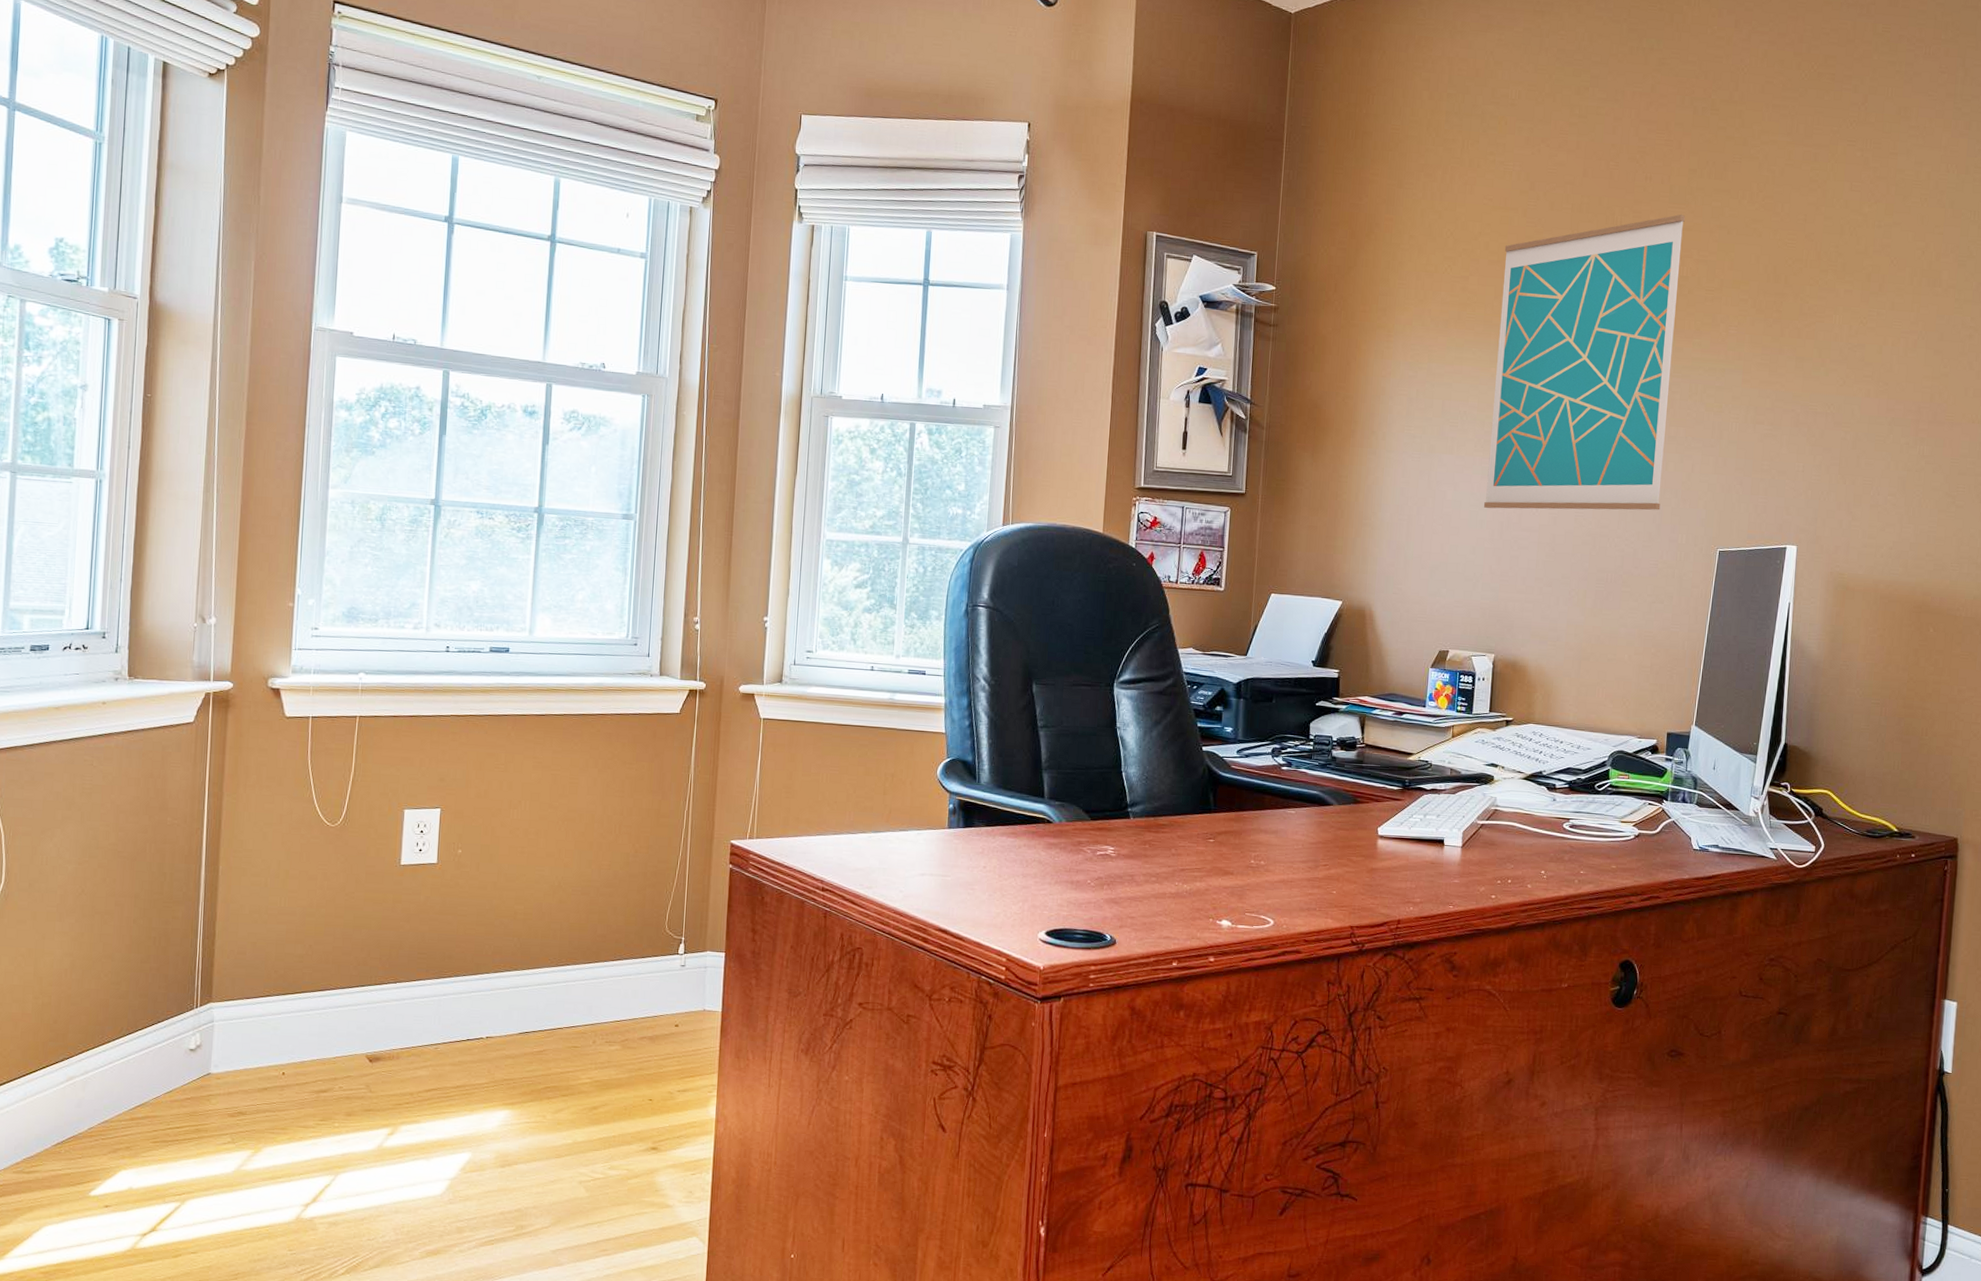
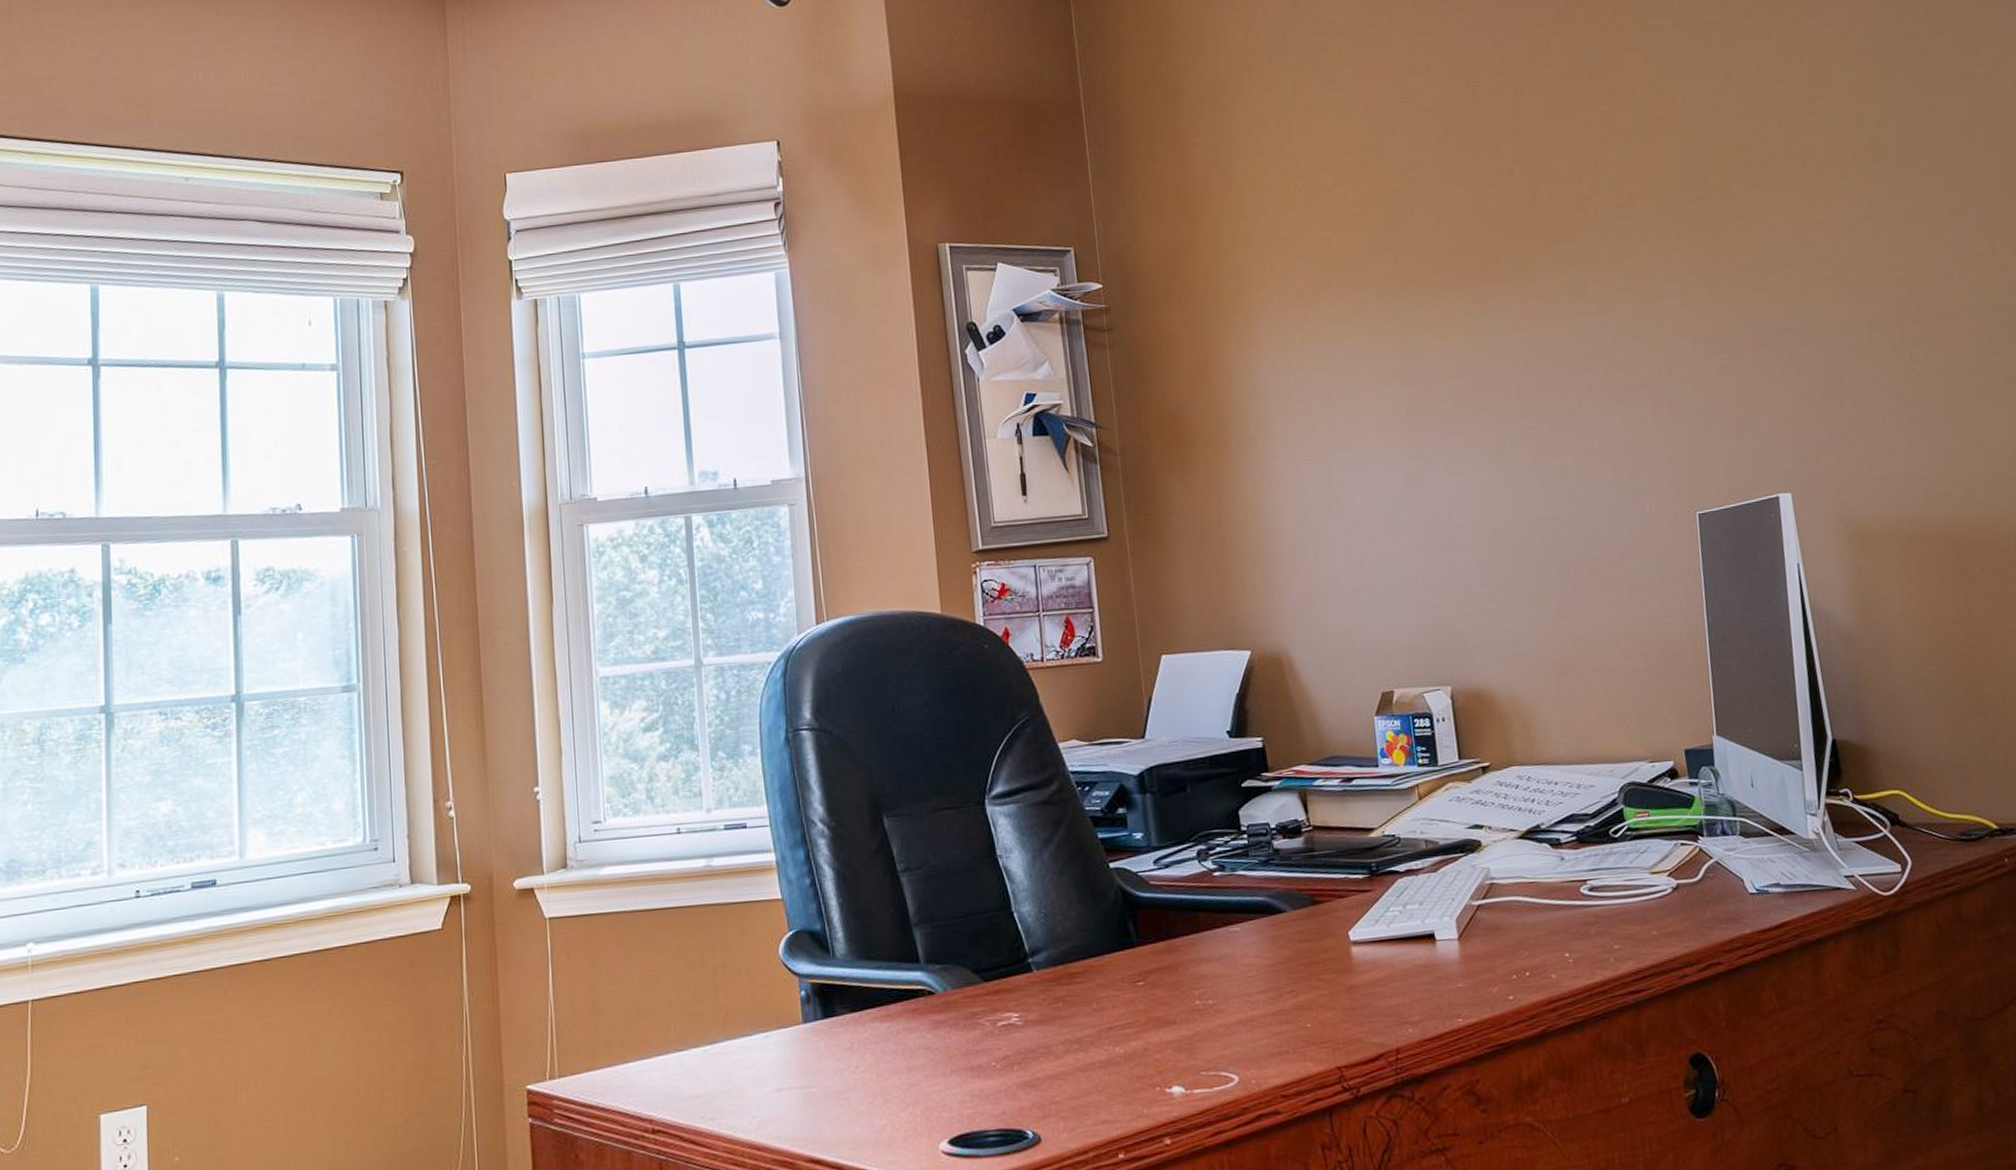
wall art: present [1483,214,1685,510] -> none [1366,125,1616,507]

